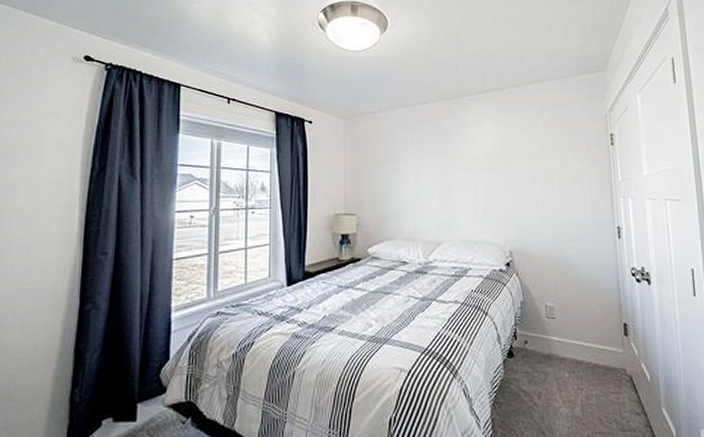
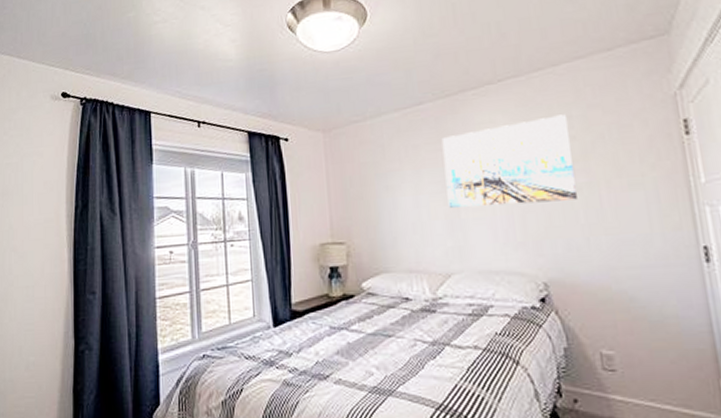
wall art: none [441,122,537,190] -> present [441,114,577,208]

